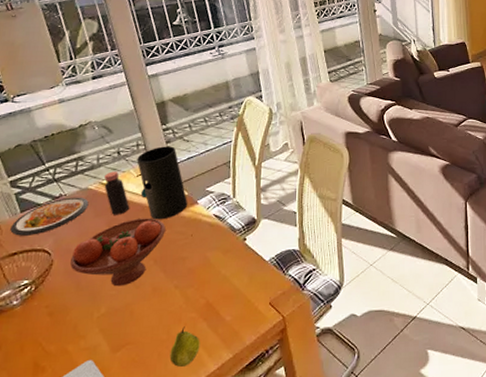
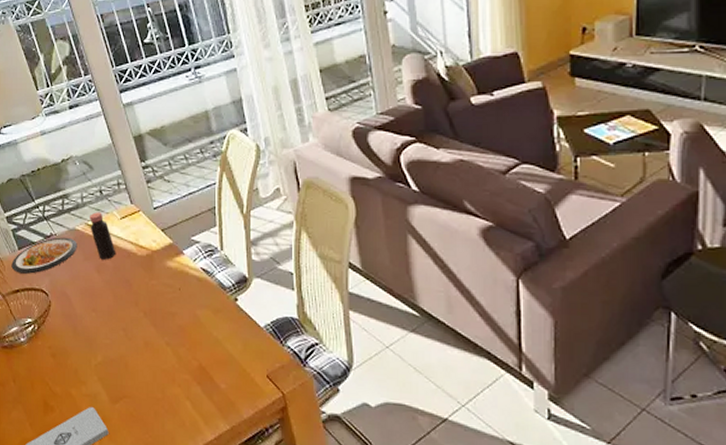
fruit bowl: present [70,218,166,287] -> none [66,265,153,336]
vase: present [137,146,188,220] -> none [119,186,174,269]
fruit: present [169,326,200,367] -> none [166,387,196,430]

